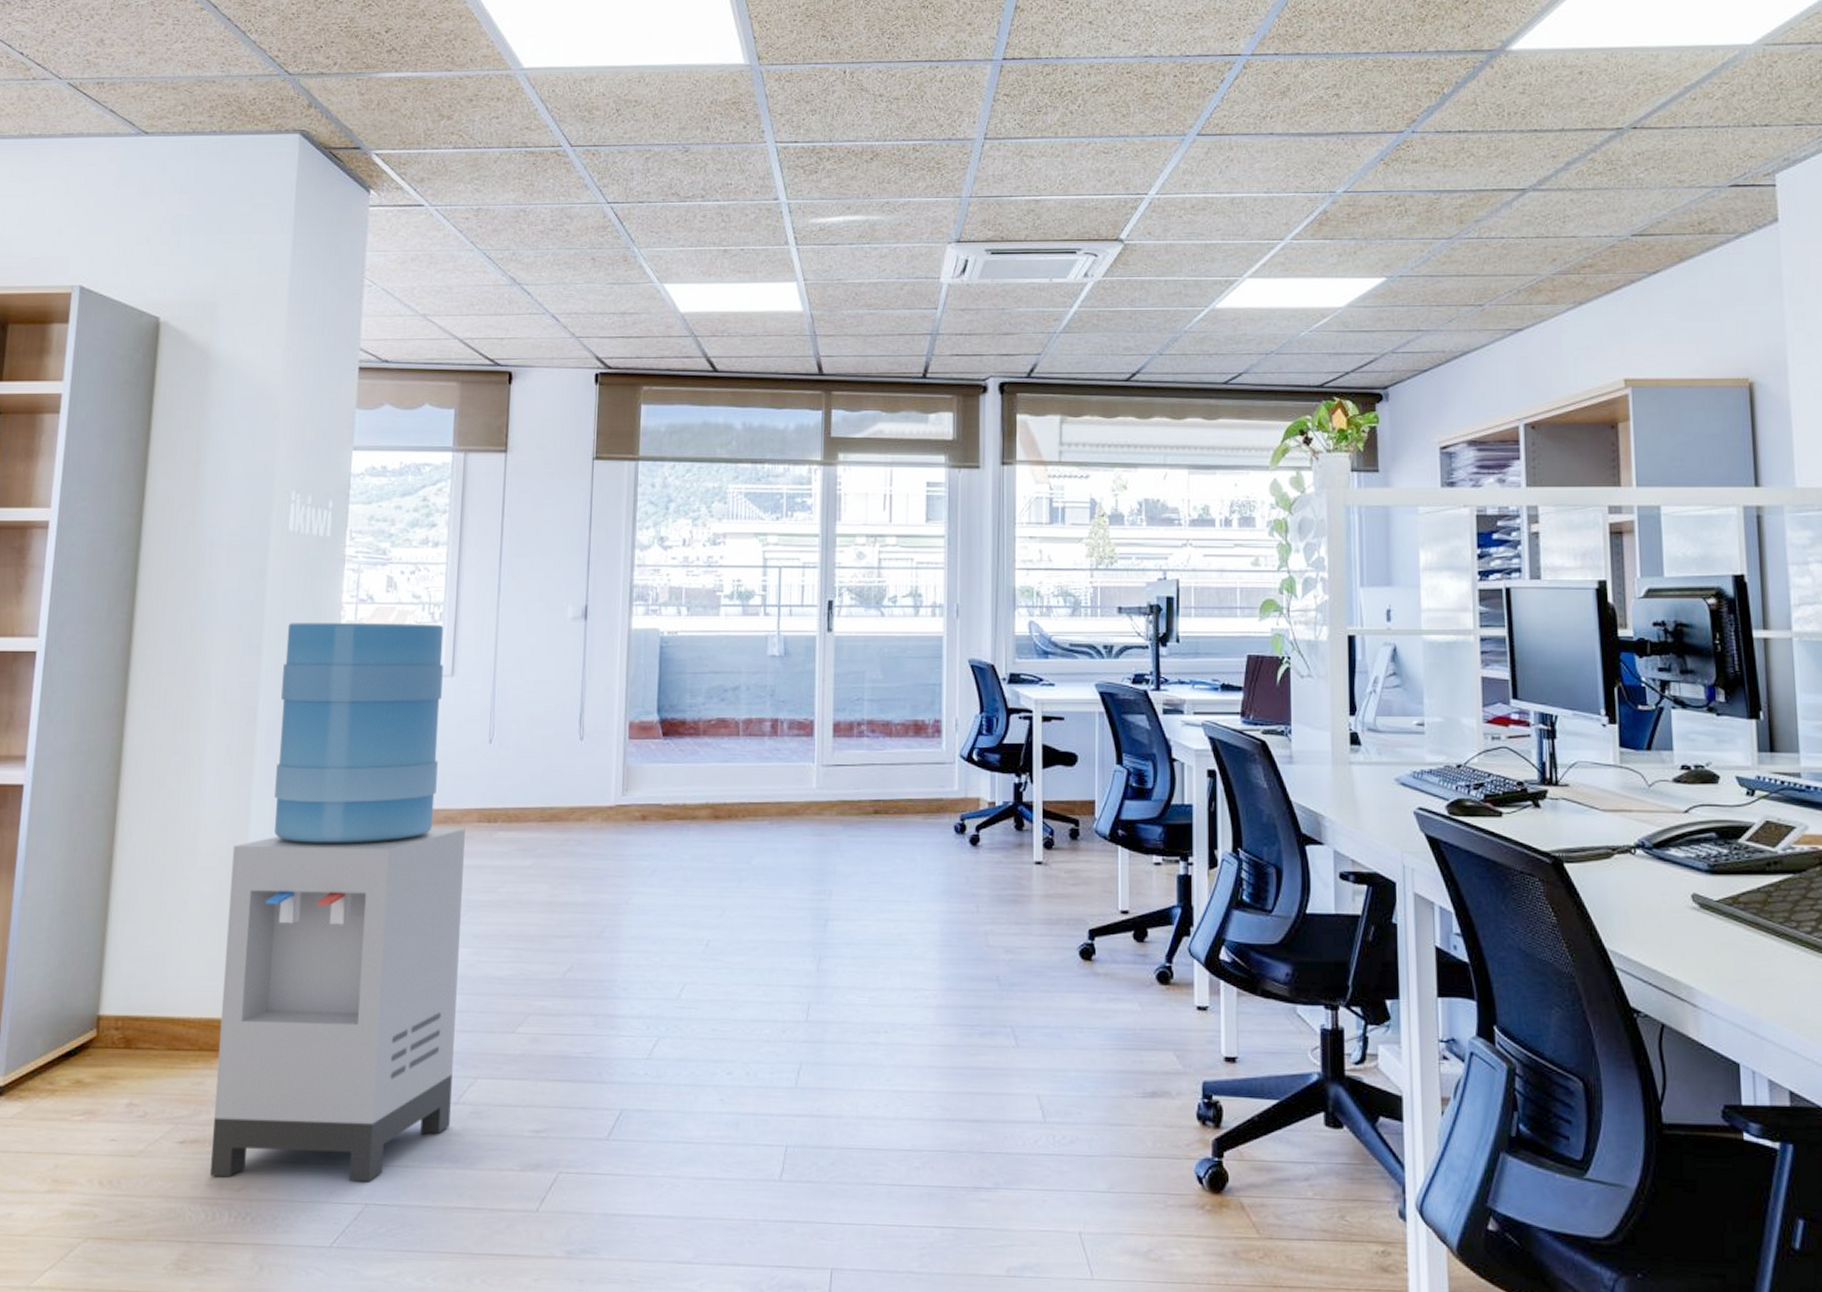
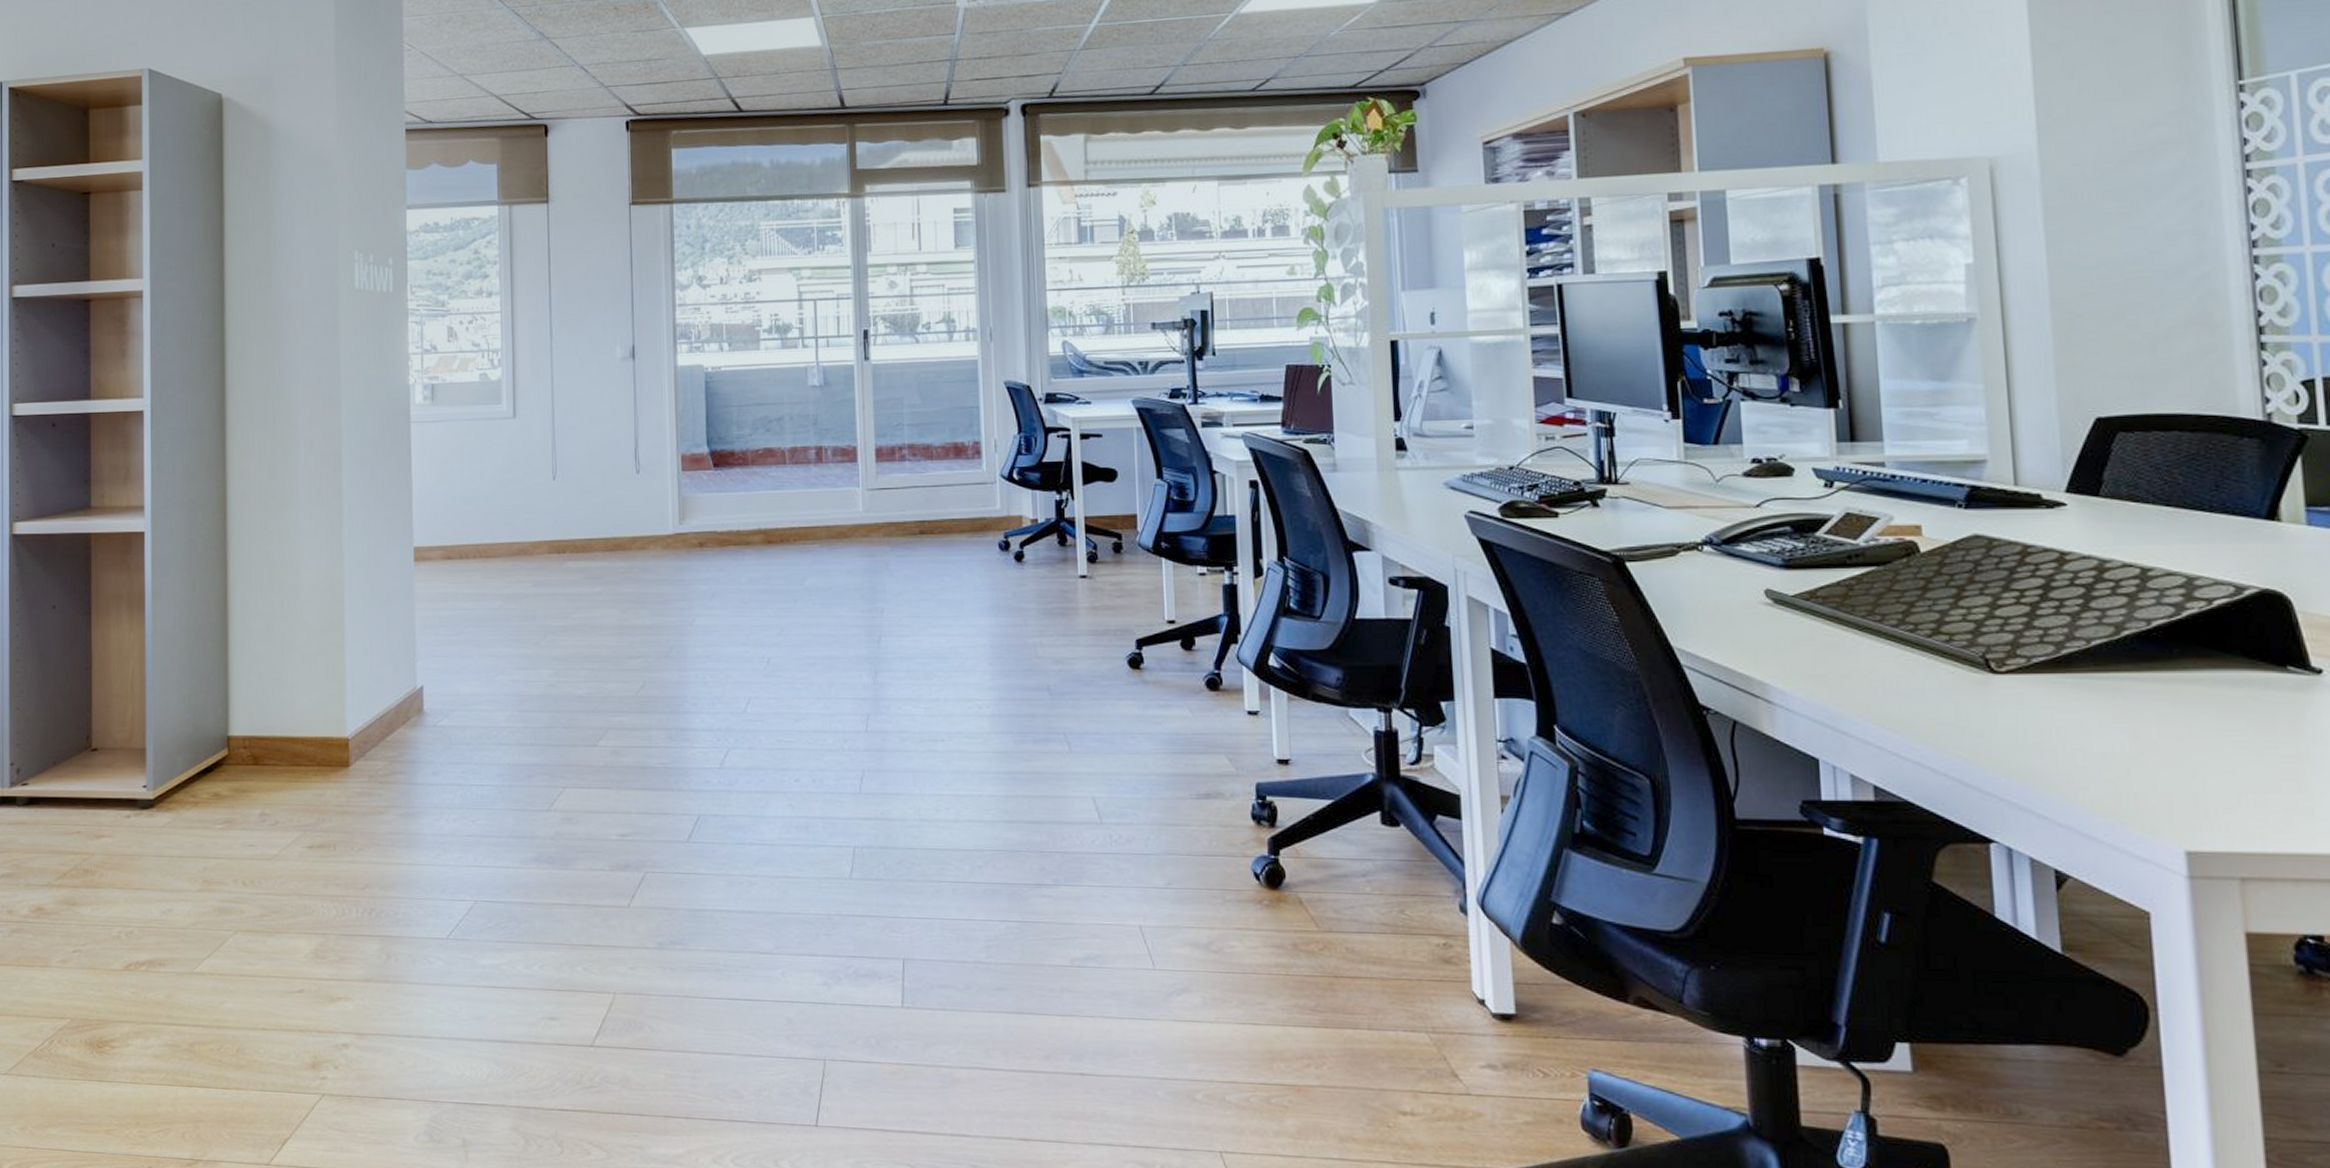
water cooler: present [209,622,465,1182] -> none [331,369,544,882]

